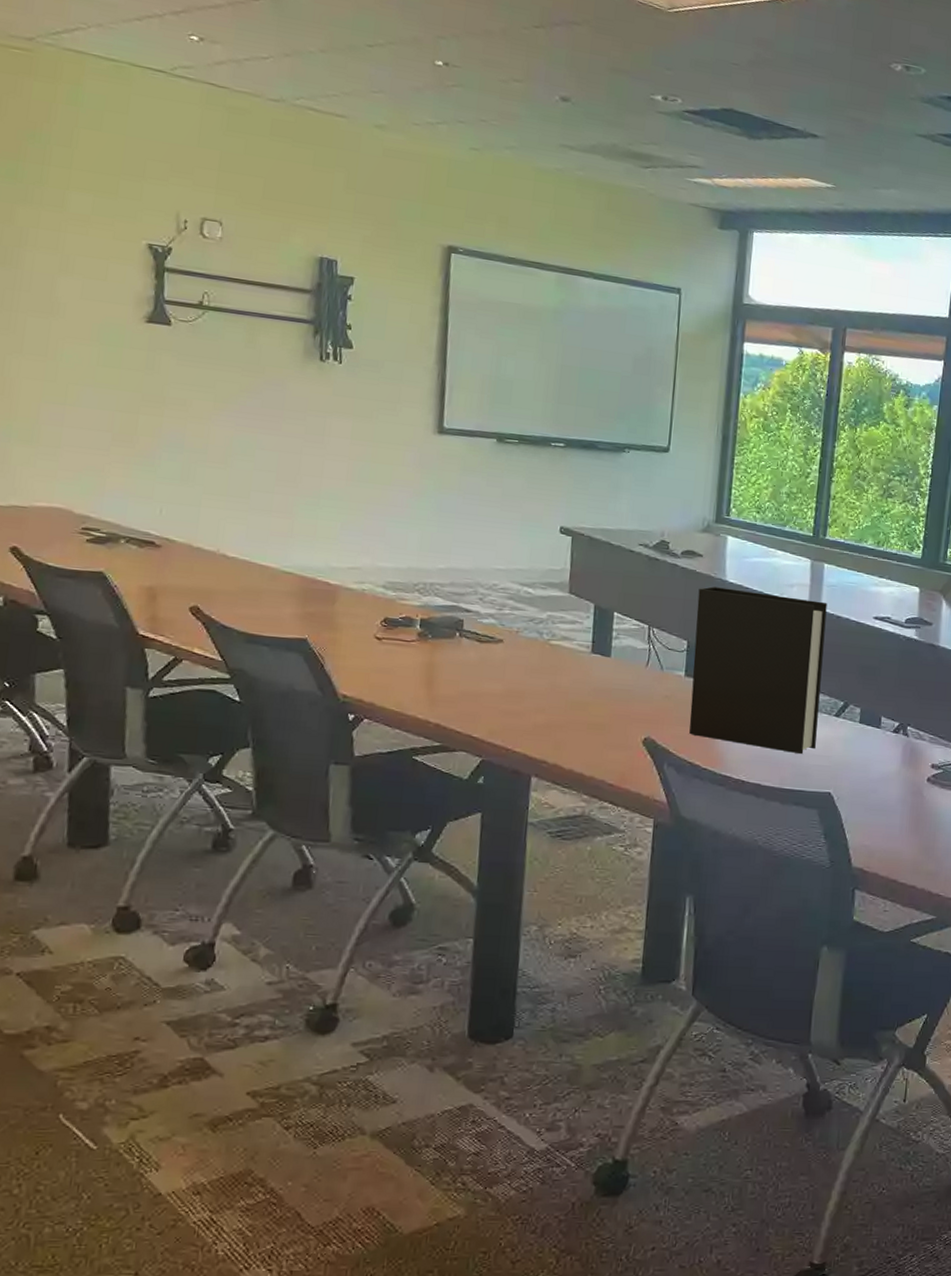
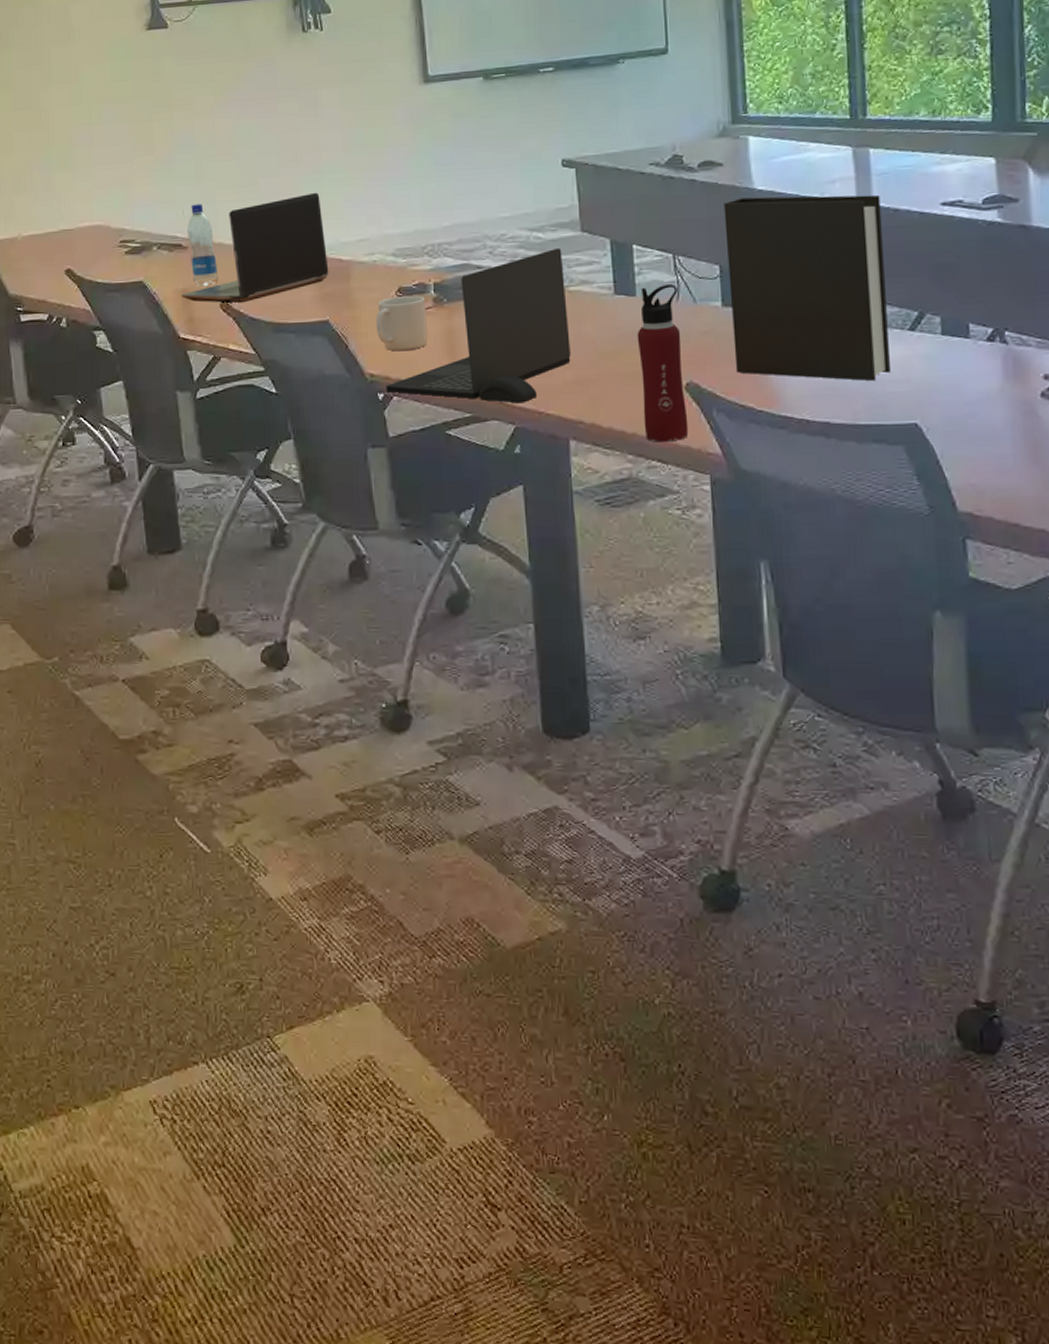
laptop computer: none [146,515,315,610] -> present [181,192,329,304]
bottle: none [162,504,193,589] -> present [187,204,219,288]
mug: none [355,625,410,678] -> present [375,295,428,352]
laptop: none [357,604,549,730] -> present [386,247,571,399]
computer mouse: none [450,712,507,739] -> present [478,375,537,404]
water bottle: none [601,650,648,787] -> present [637,284,689,442]

